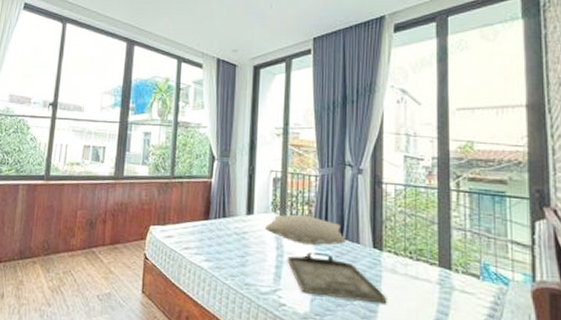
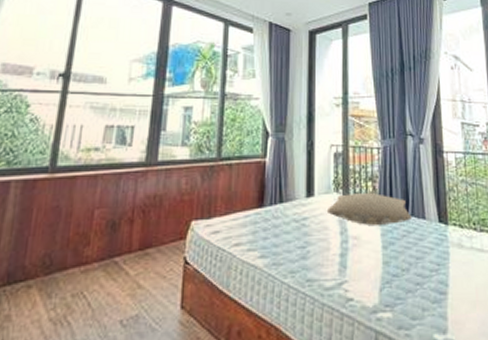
serving tray: present [287,251,387,304] -> none [352,233,456,284]

